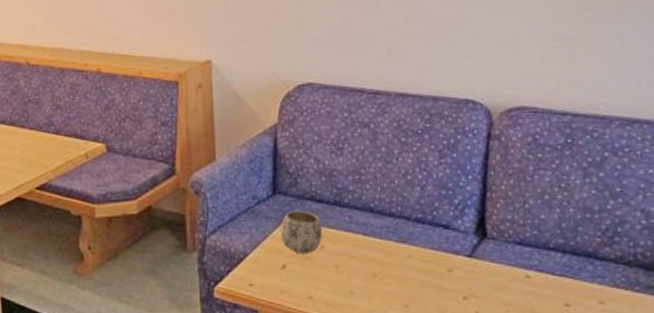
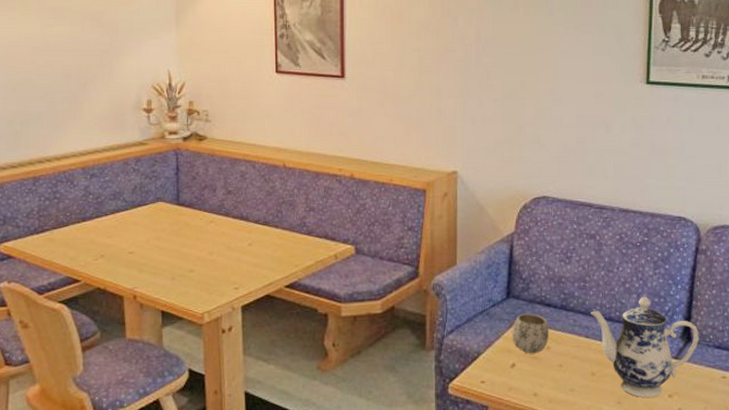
teapot: none [368,189,496,300] -> present [591,297,699,397]

